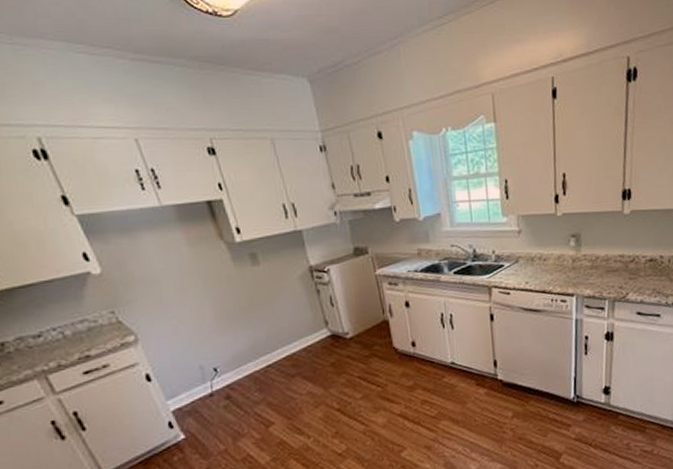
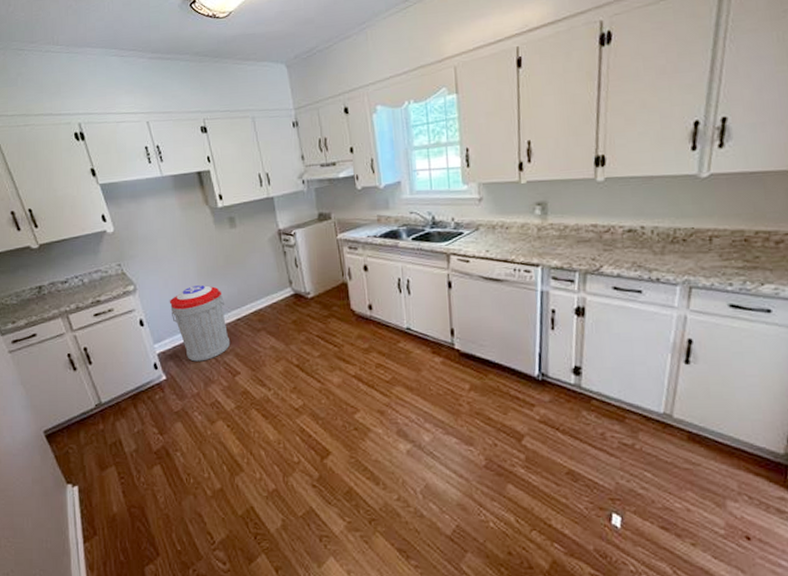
trash can: none [182,331,261,416] -> present [169,285,231,362]

